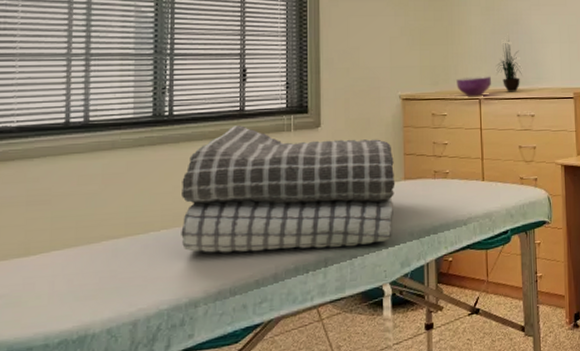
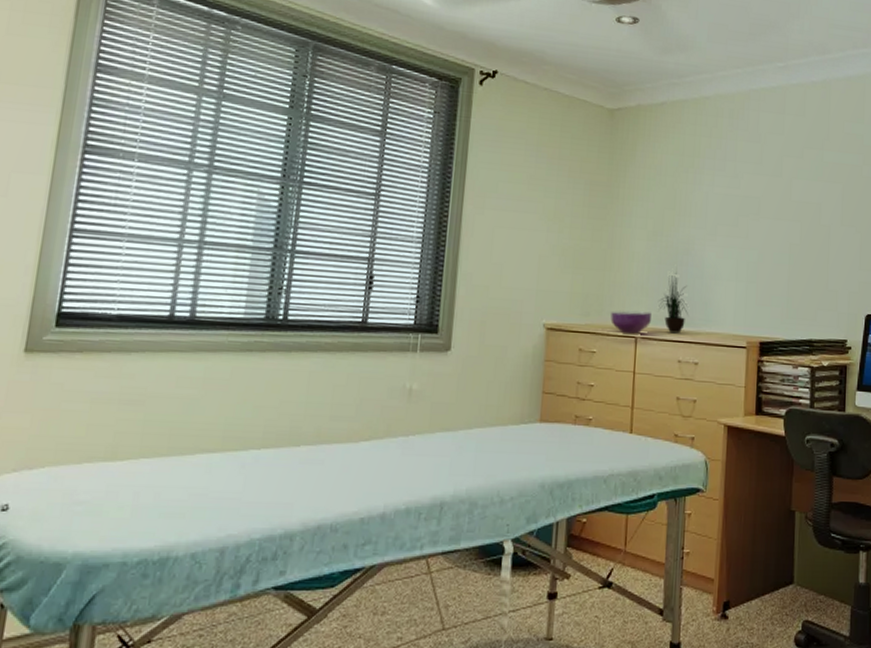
towel: present [181,125,395,253] -> none [283,339,530,493]

